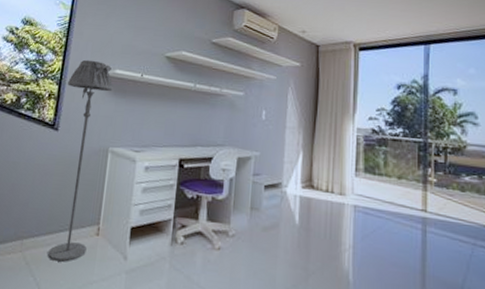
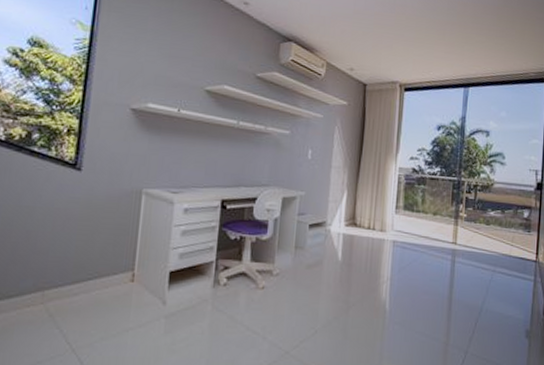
floor lamp: present [48,59,113,262] -> none [75,90,146,311]

